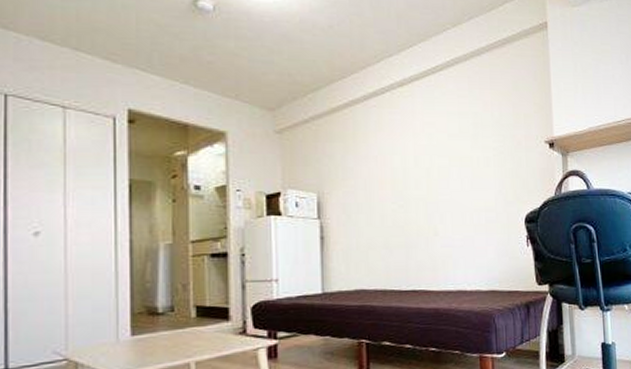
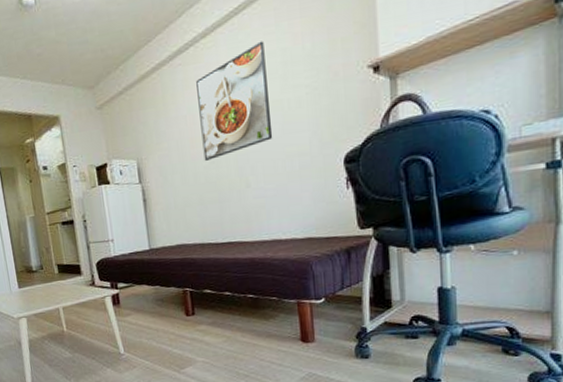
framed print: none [390,101,463,205] -> present [196,40,273,162]

